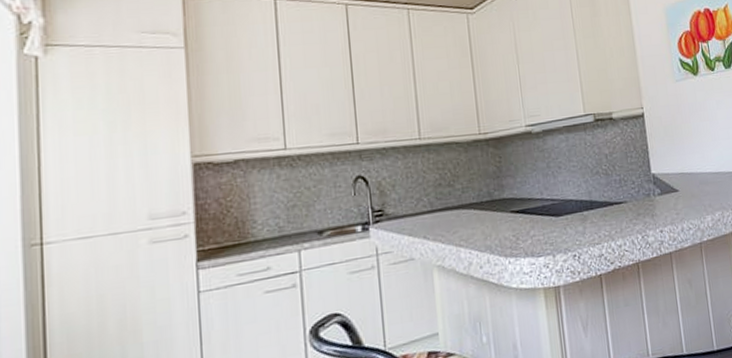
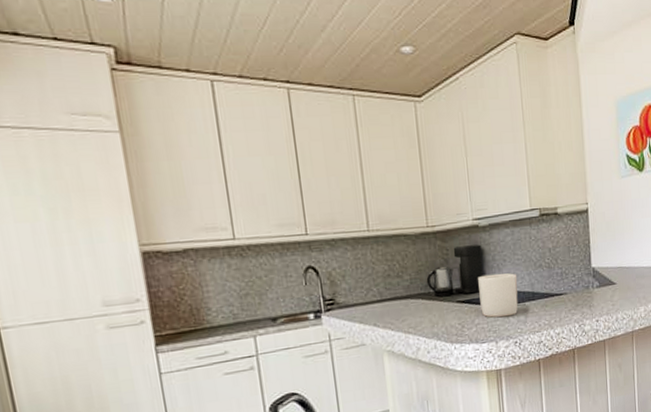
kettle: none [478,174,508,207] -> present [426,266,455,297]
coffee maker: none [506,151,539,204] -> present [453,244,484,295]
mug: none [532,180,576,229] -> present [478,273,518,318]

